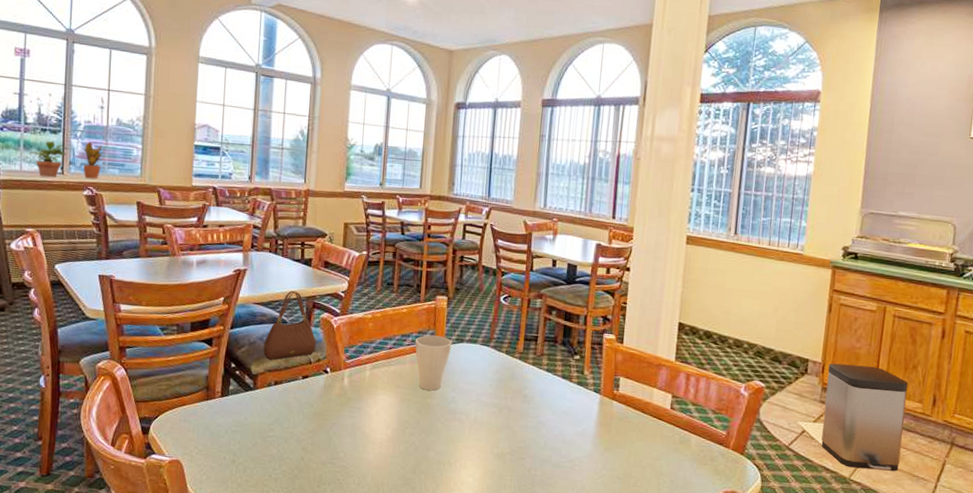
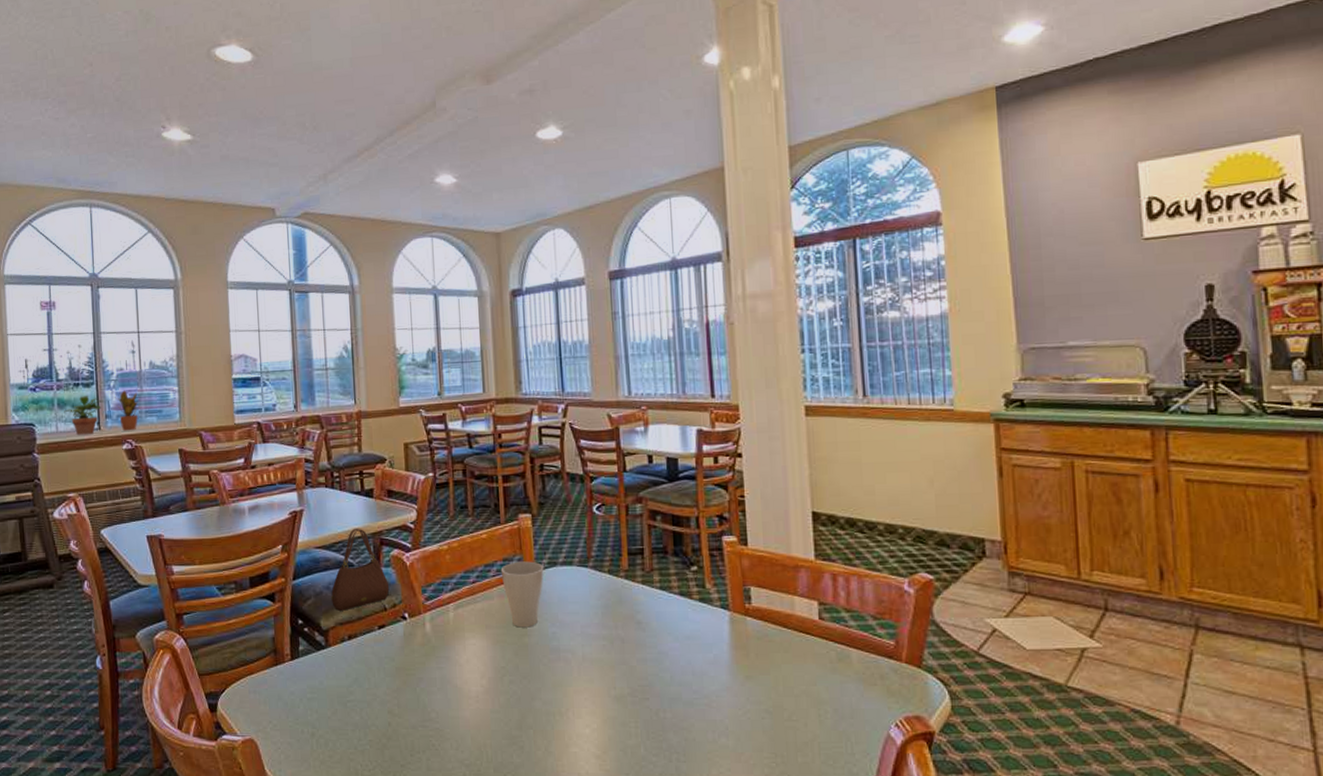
pedal bin: present [821,363,909,472] -> none [1011,538,1130,671]

